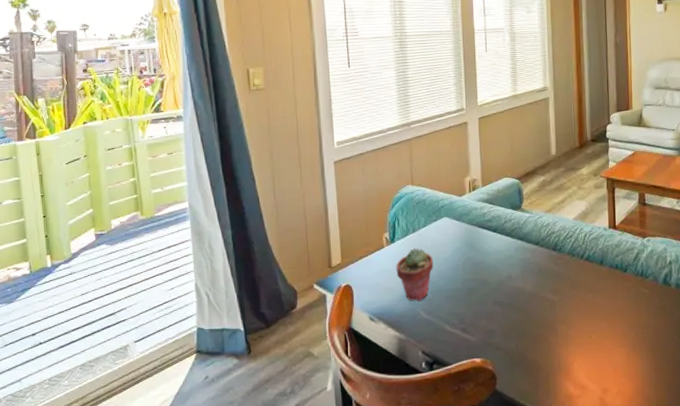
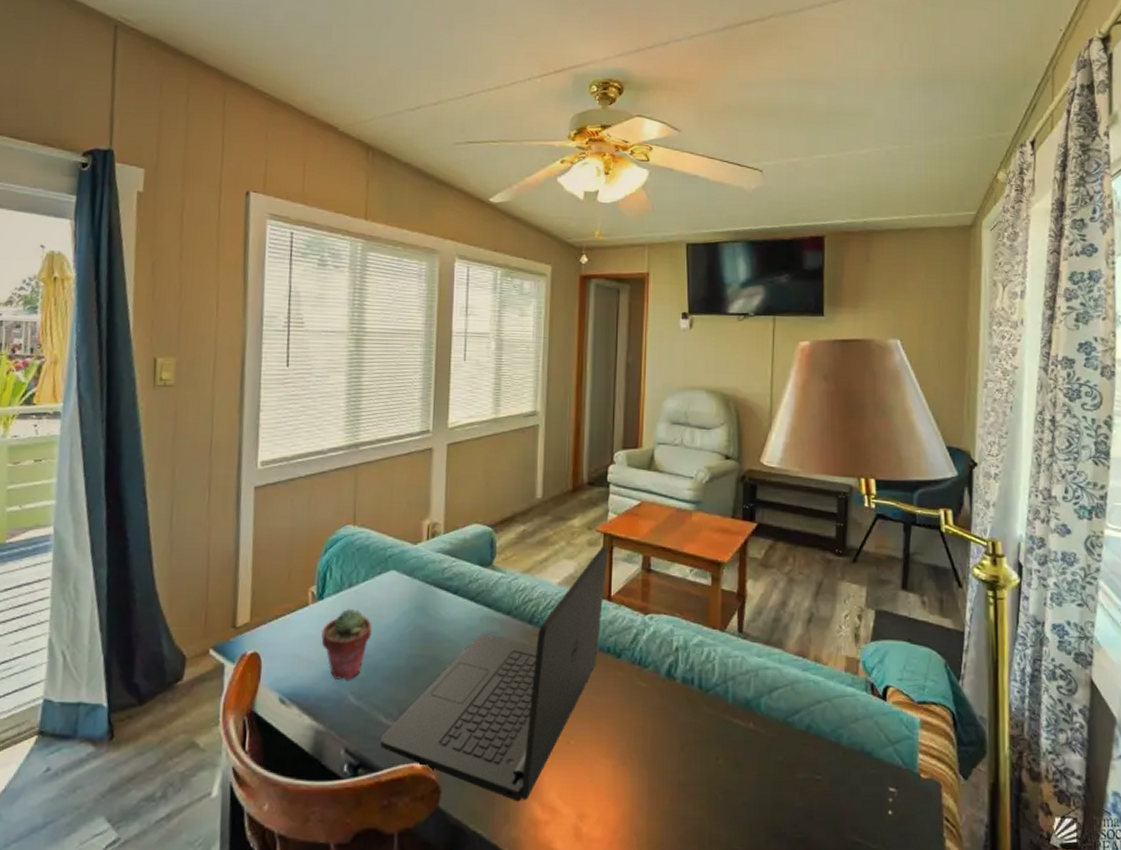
laptop: none [448,187,611,383] -> present [380,545,608,802]

